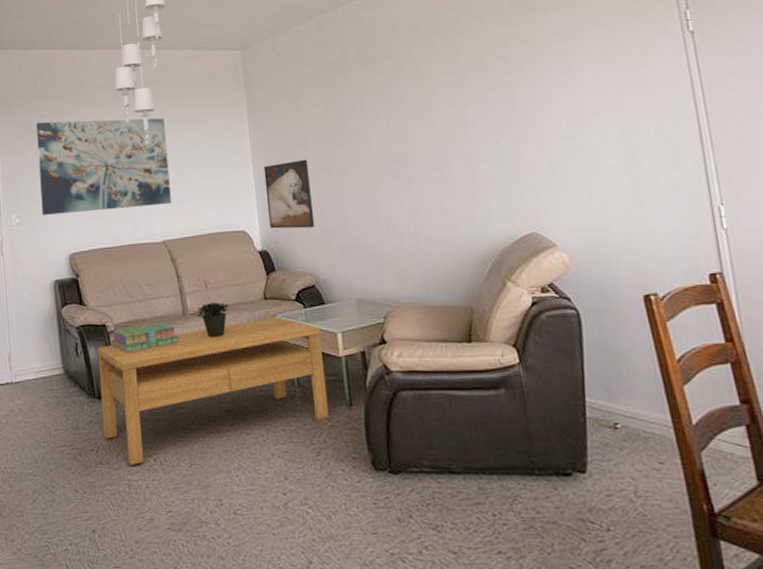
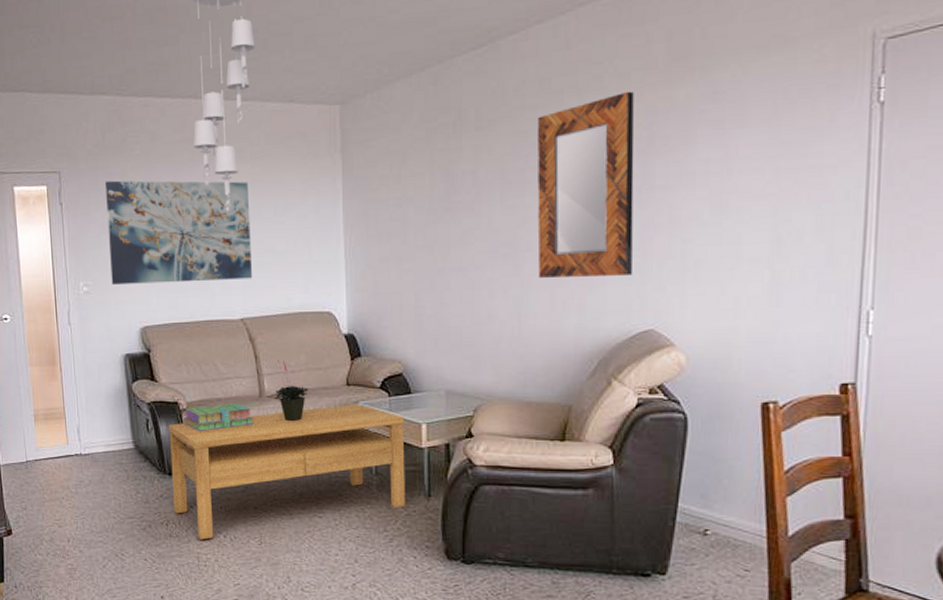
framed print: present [263,159,315,229] -> none [356,236,408,313]
home mirror: none [411,30,509,191] -> present [537,91,635,278]

